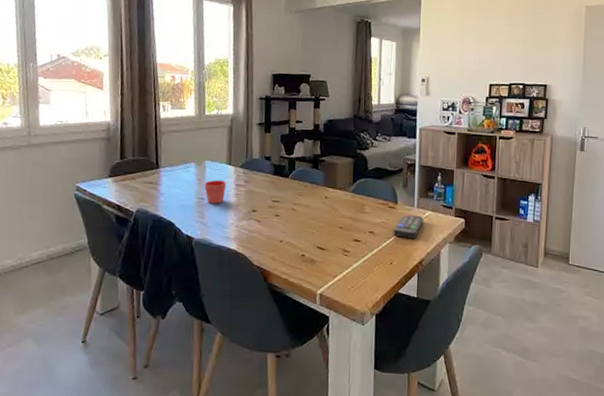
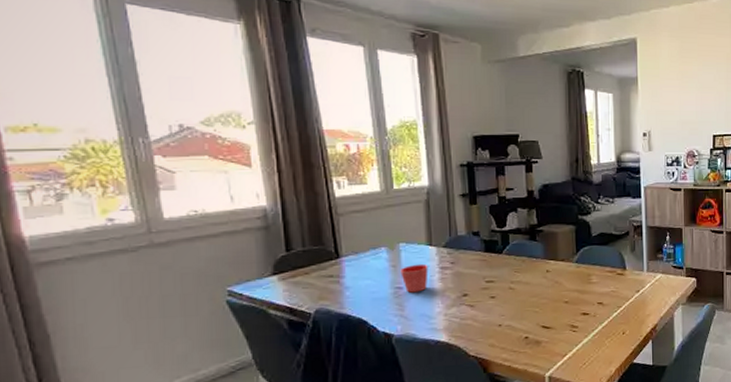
remote control: present [393,213,424,239] -> none [623,279,655,305]

